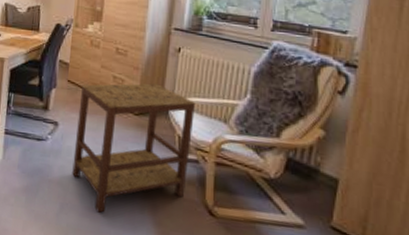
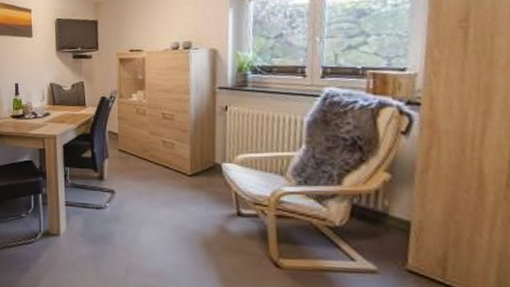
side table: present [72,83,196,213] -> none [132,144,250,272]

